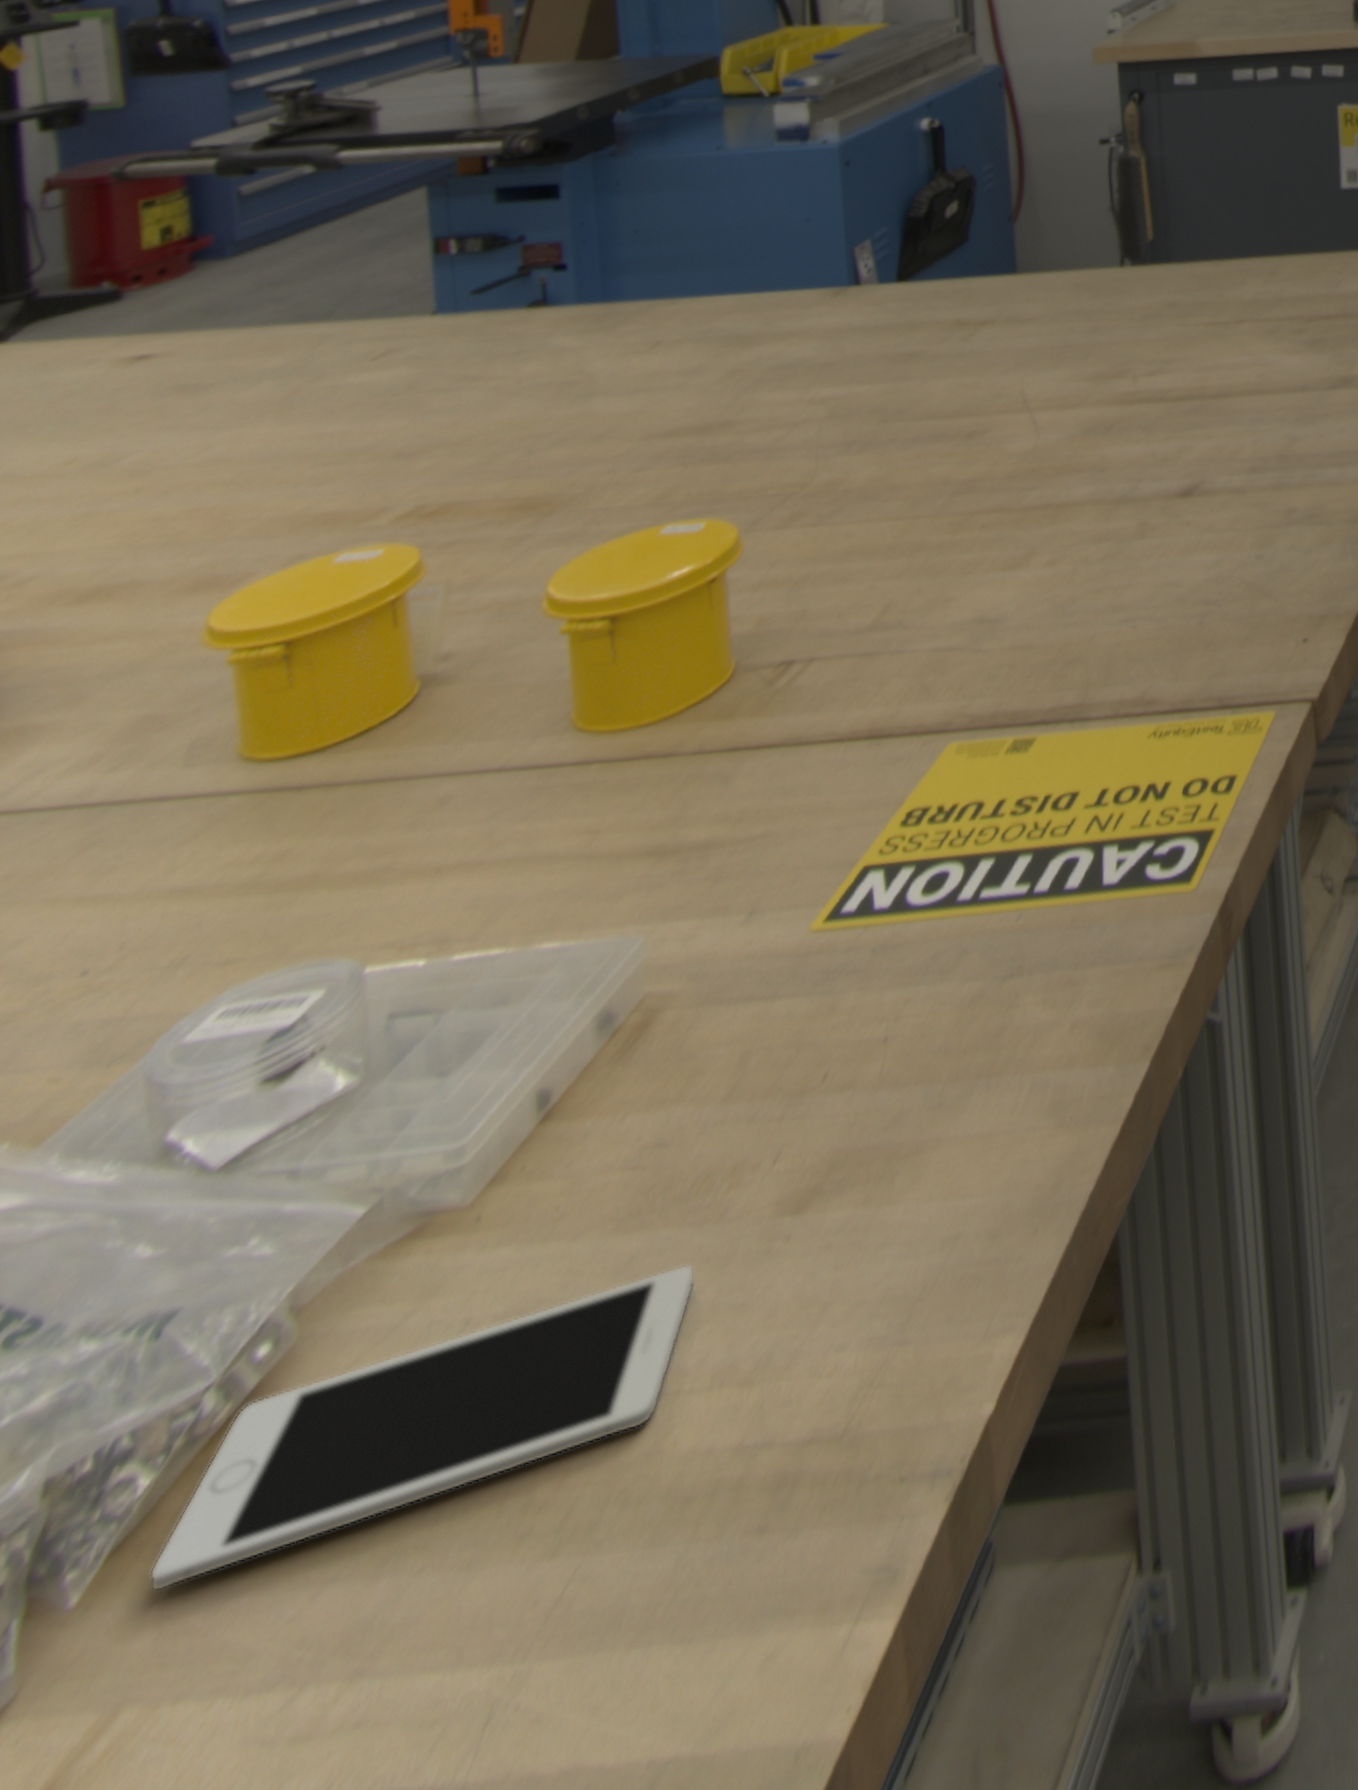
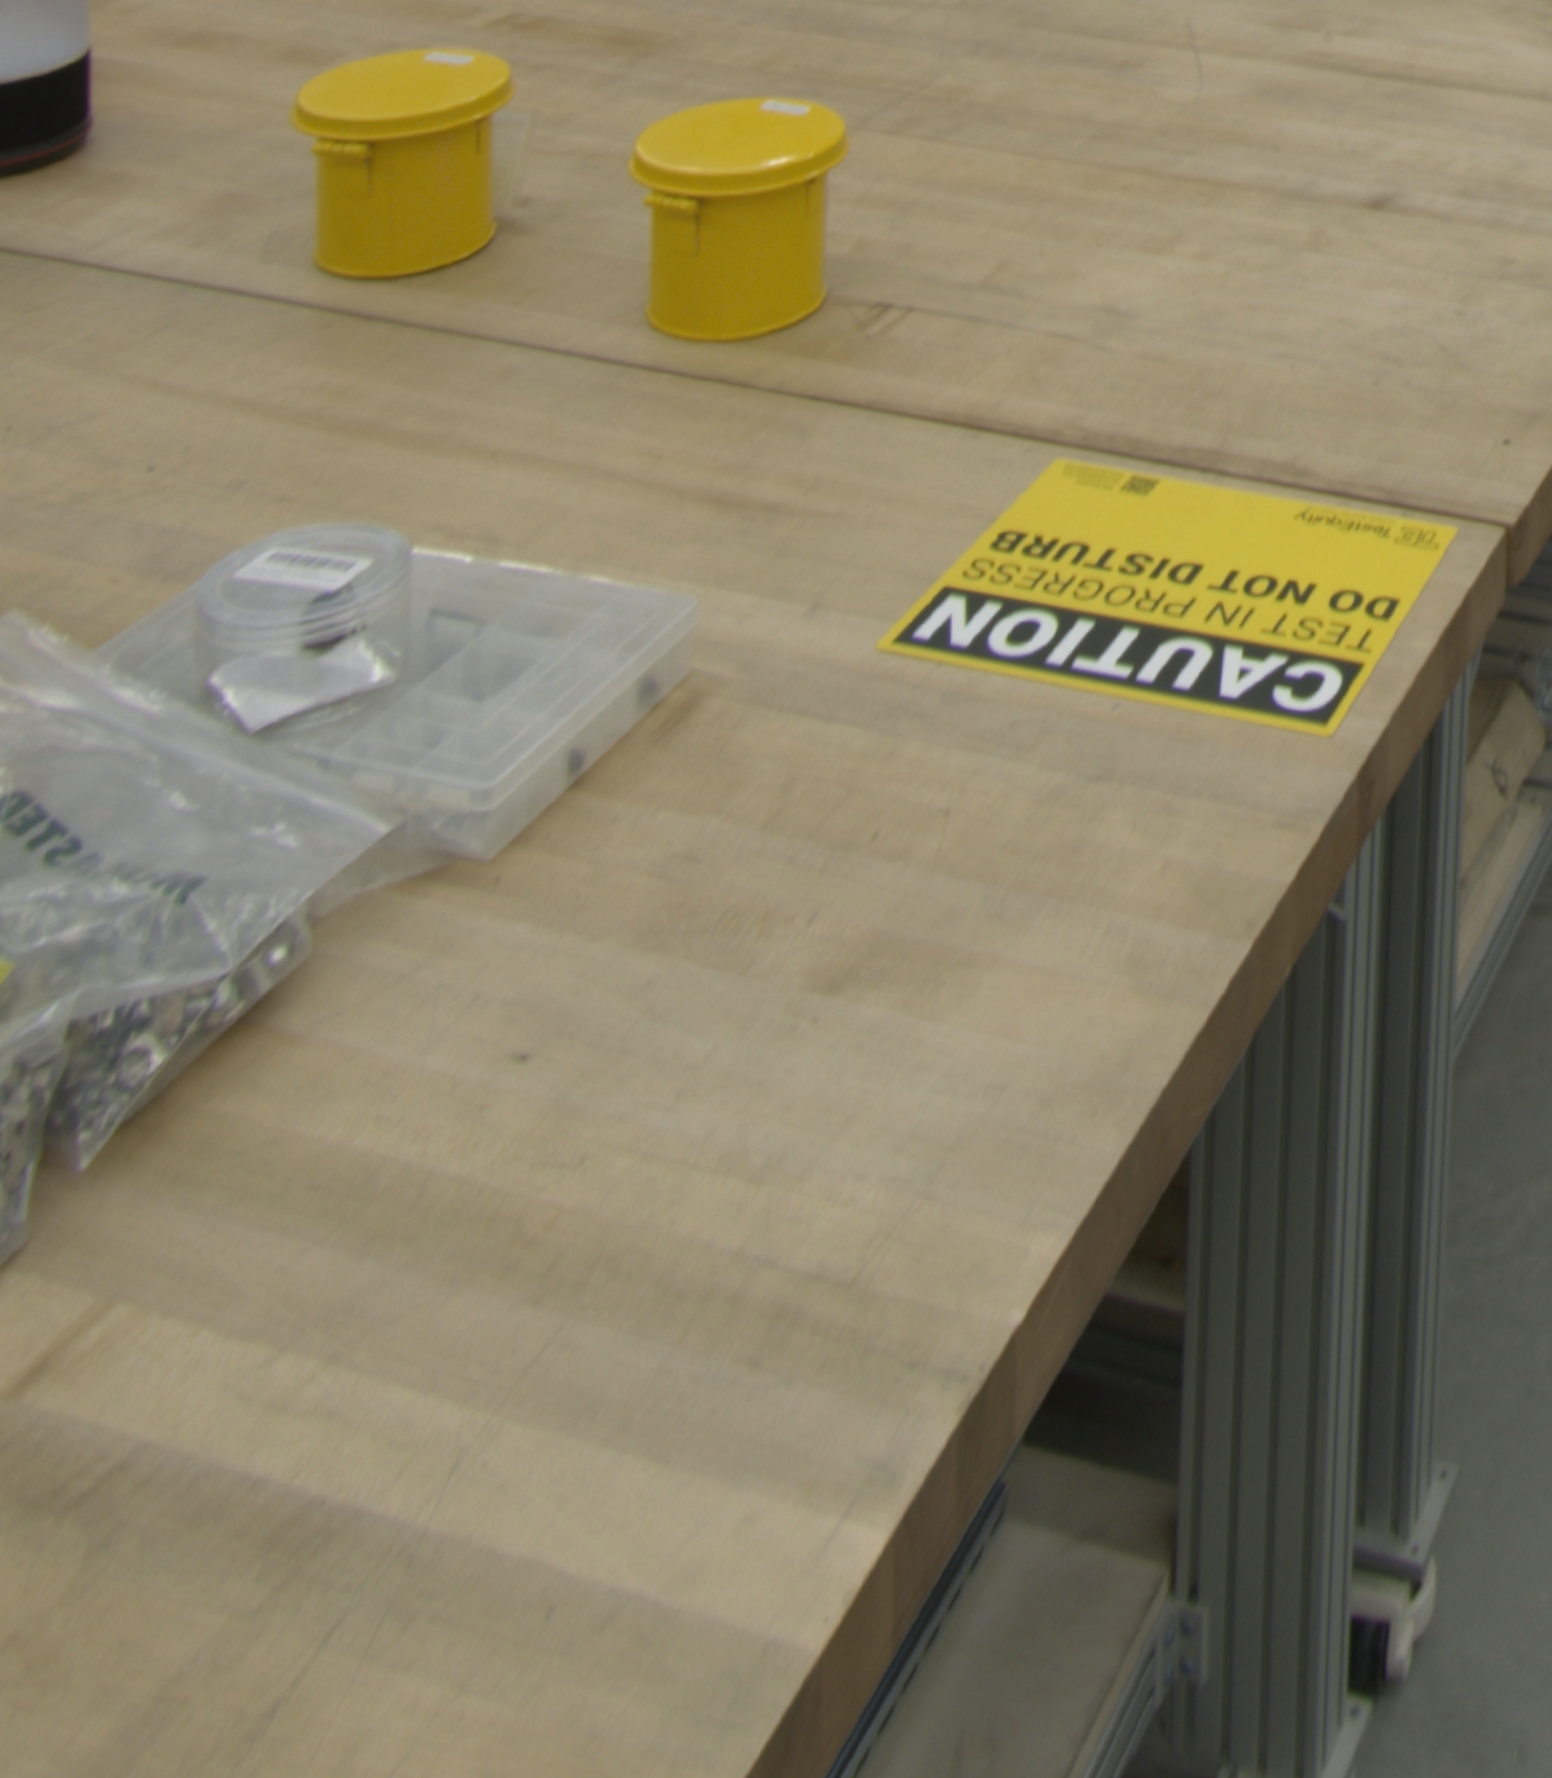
cell phone: present [149,1264,696,1592] -> none [154,1006,713,1189]

